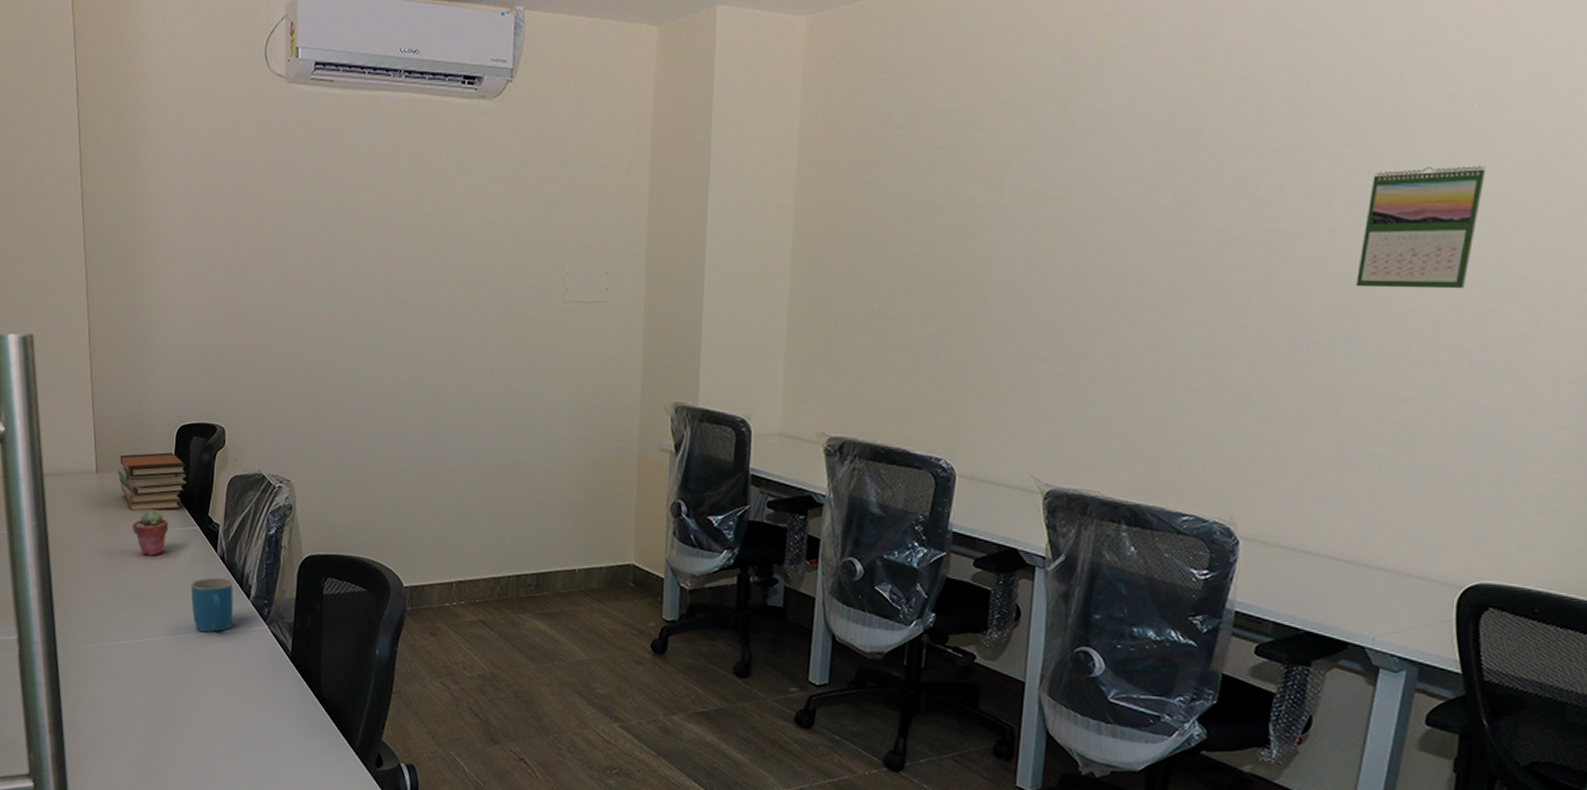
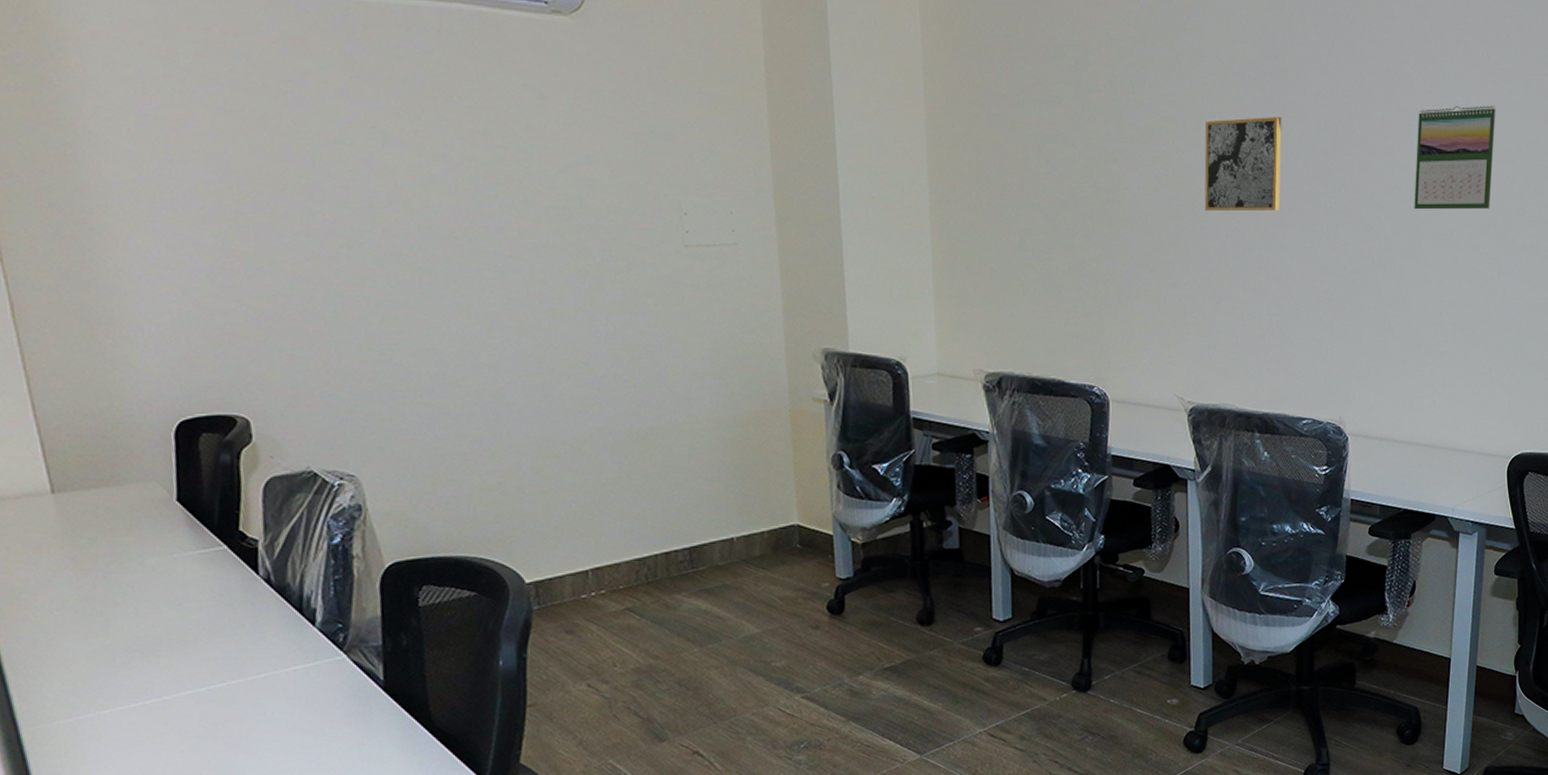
book stack: present [117,452,187,511] -> none [85,457,200,536]
potted succulent: present [132,510,169,556] -> none [120,532,181,592]
mug: present [191,577,233,633] -> none [224,604,295,676]
wall art: none [1086,180,1191,284] -> present [1204,116,1282,211]

